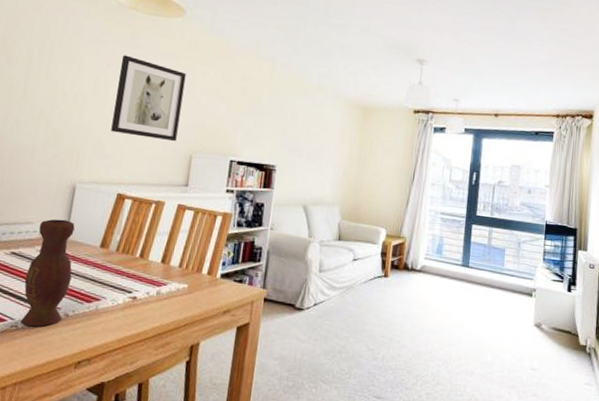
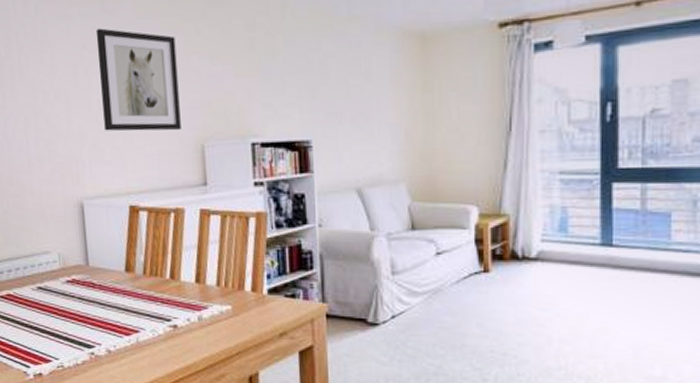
vase: present [20,219,75,327] -> none [57,244,105,366]

